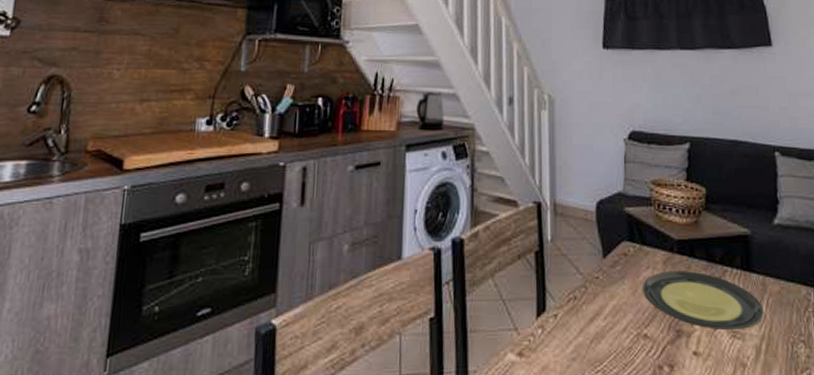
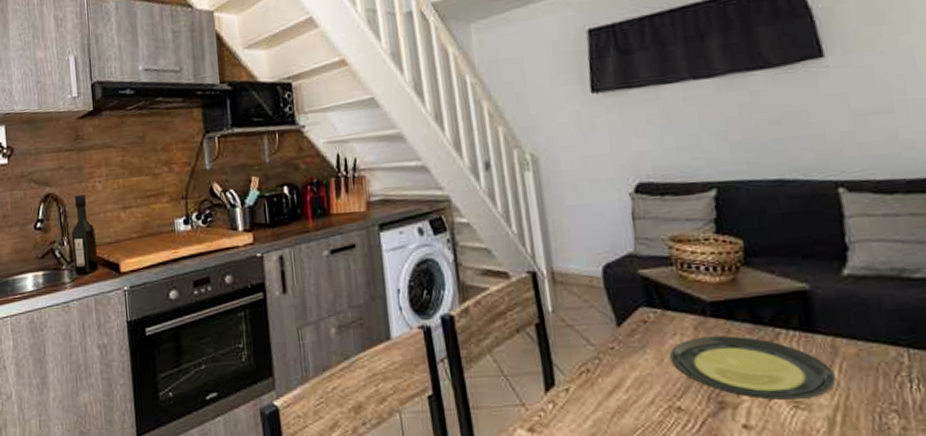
bottle: none [67,81,102,168] -> present [72,195,99,275]
kettle: present [416,92,445,131] -> none [384,166,417,208]

